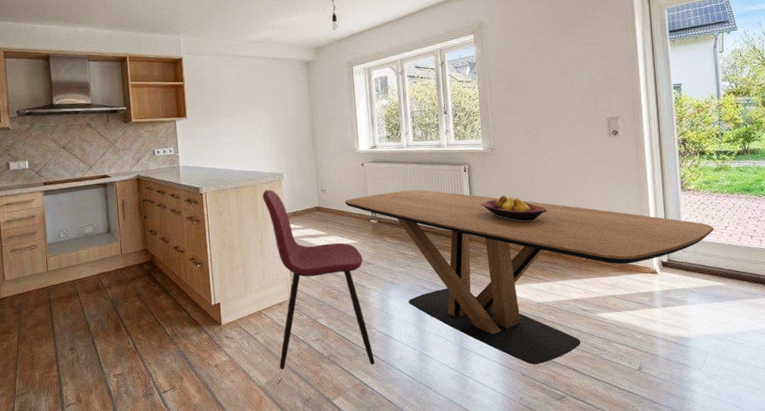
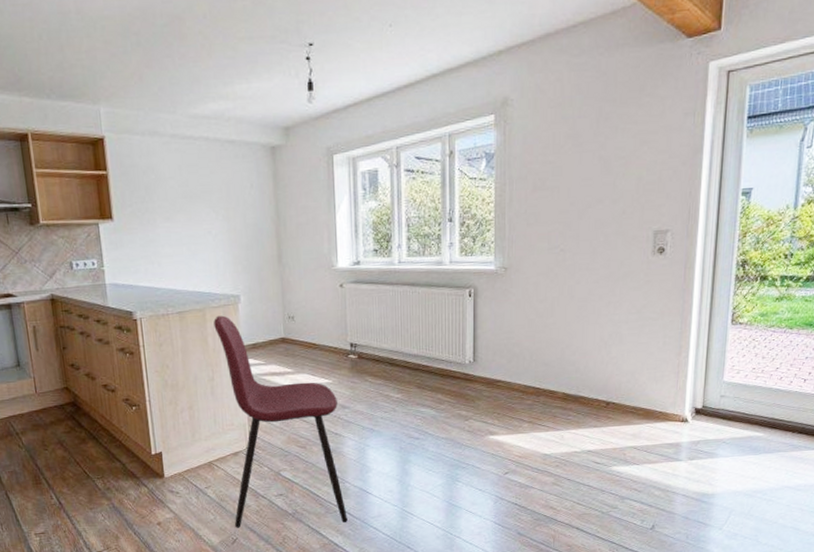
dining table: present [344,189,714,364] -> none [317,318,763,523]
fruit bowl: present [481,195,548,222] -> none [486,326,567,360]

